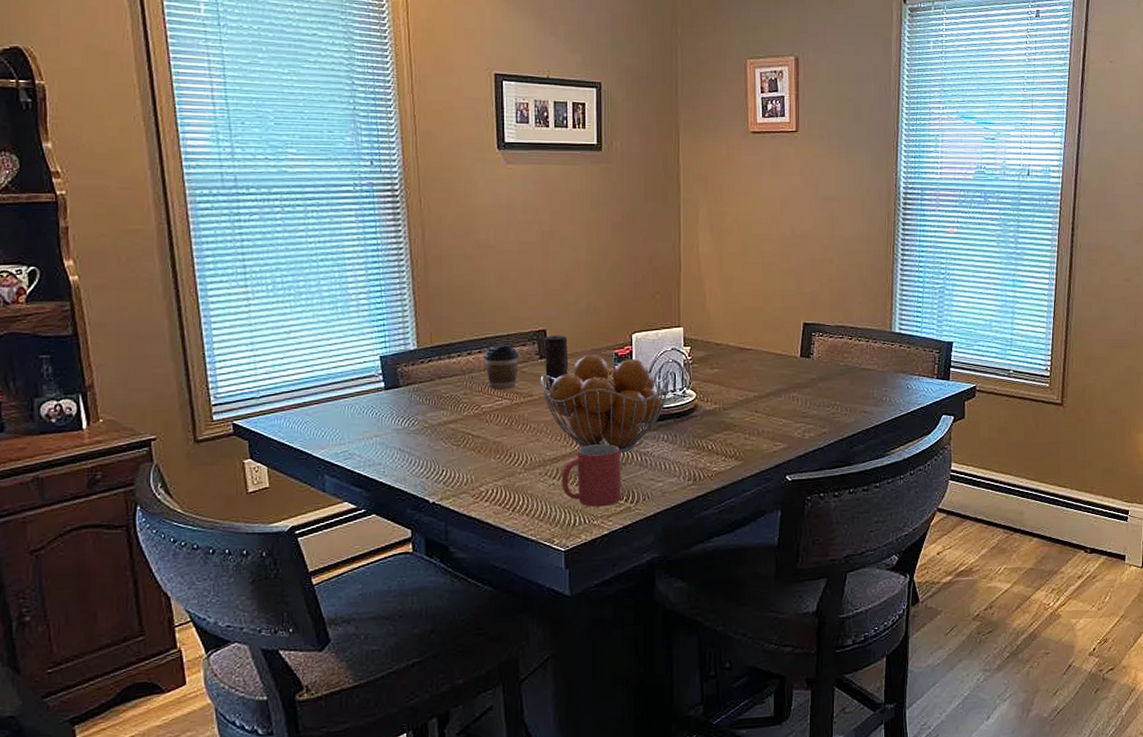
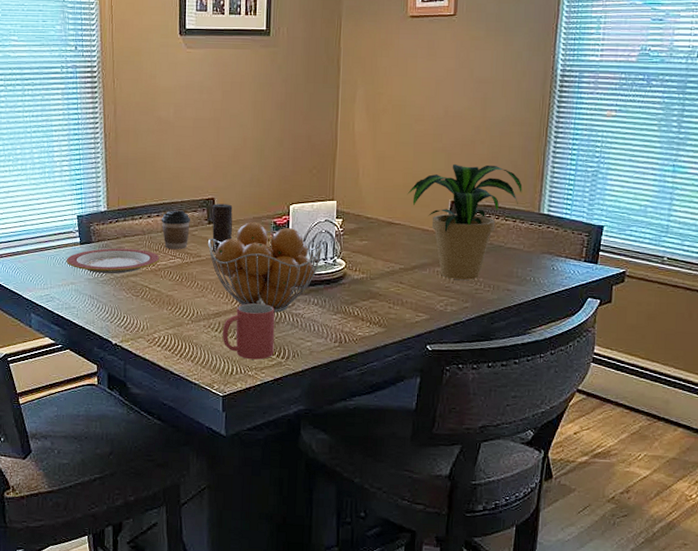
plate: none [367,392,485,423] -> present [66,248,161,274]
potted plant: none [757,284,873,404] -> present [407,163,523,280]

